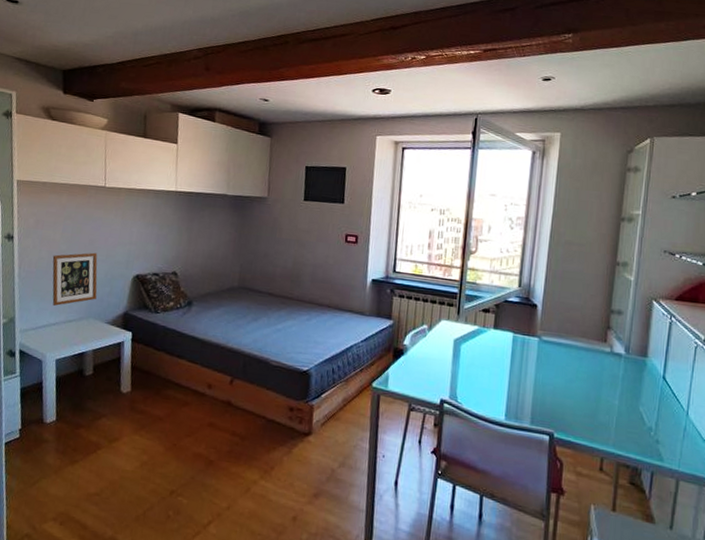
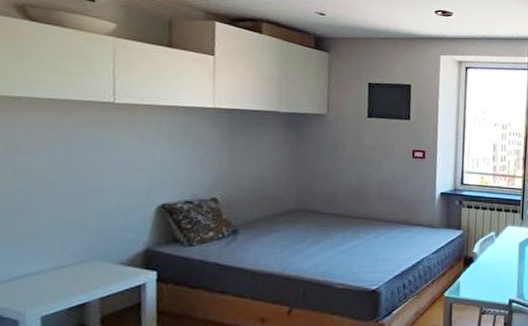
picture frame: present [52,252,98,306] -> none [33,181,105,250]

